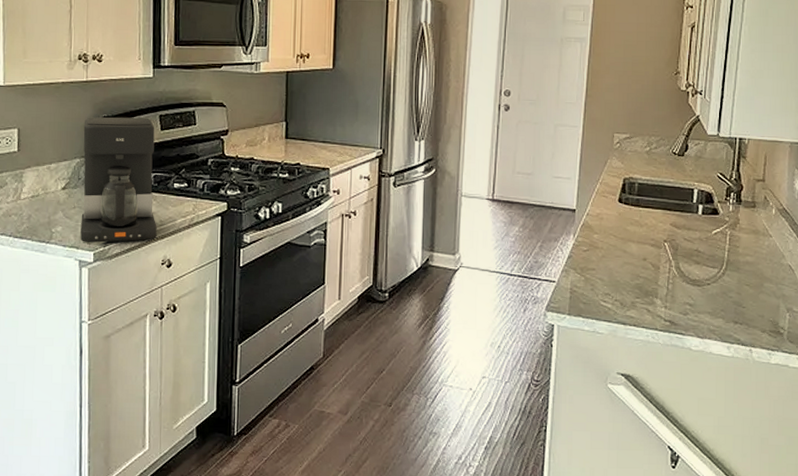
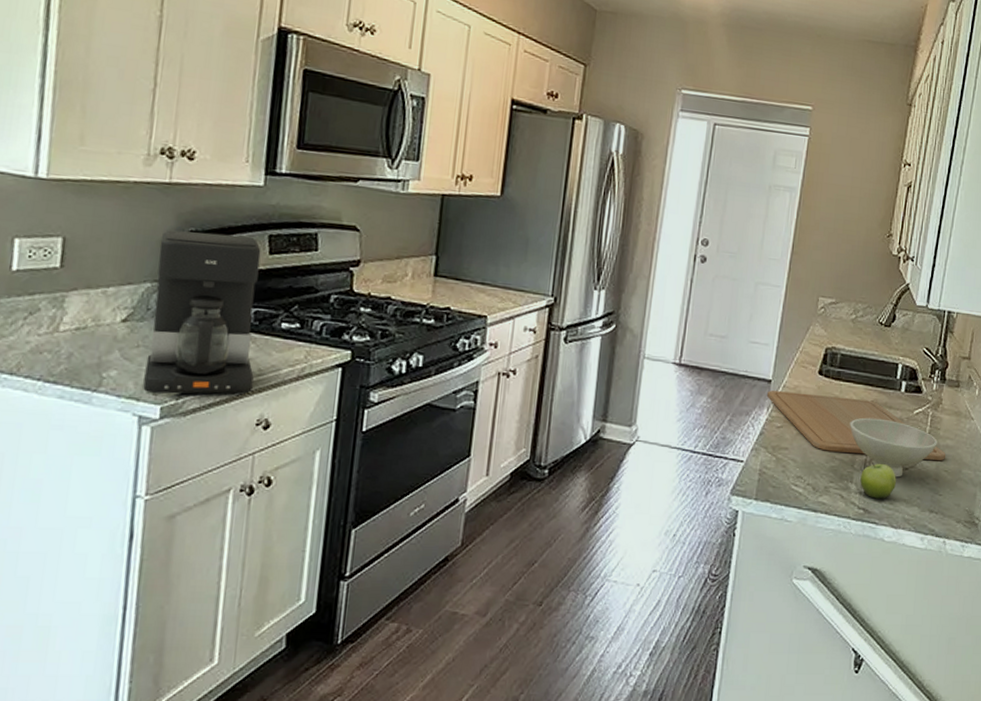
chopping board: none [572,219,747,276] -> present [766,390,946,461]
bowl: none [651,239,737,292] -> present [849,417,937,478]
fruit: none [665,279,699,312] -> present [860,462,896,499]

